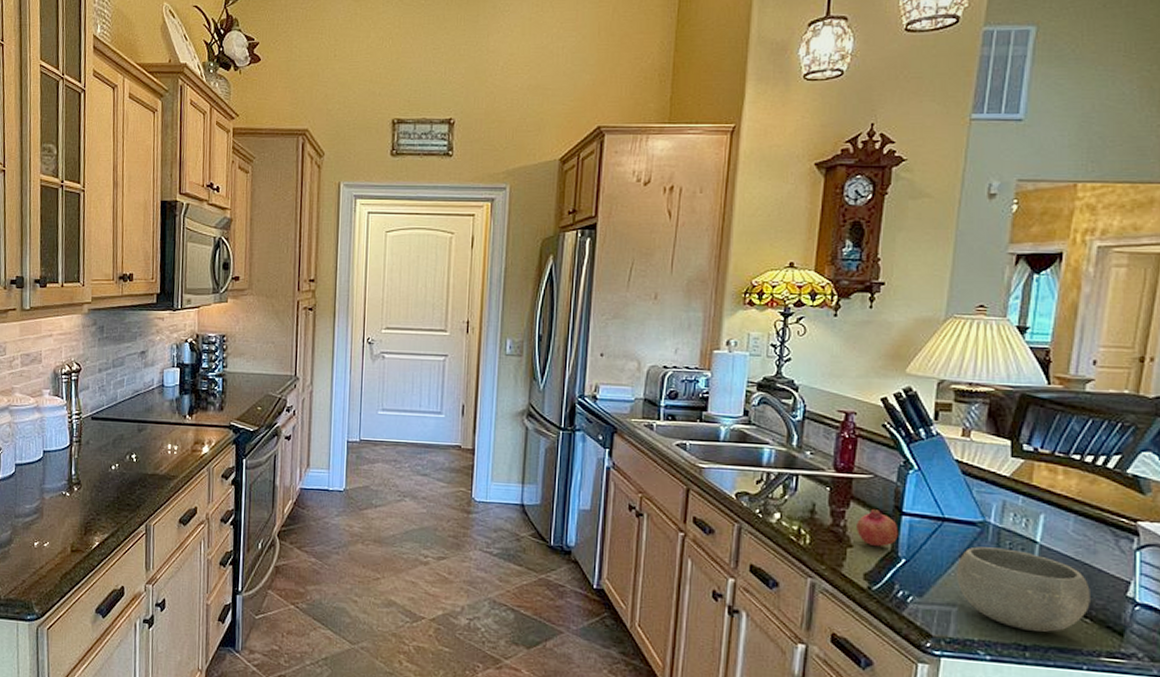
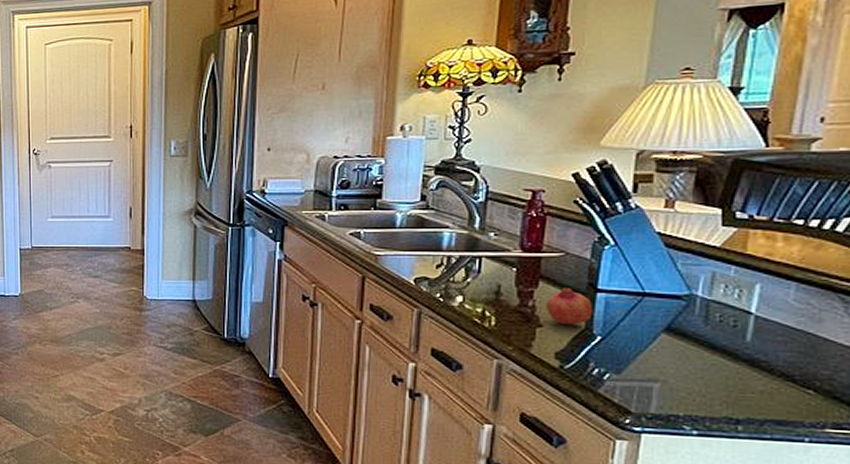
bowl: present [956,546,1090,633] -> none [659,320,814,406]

